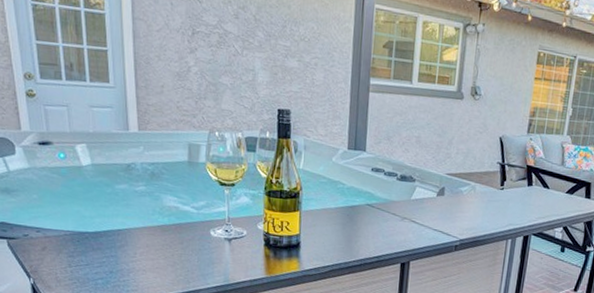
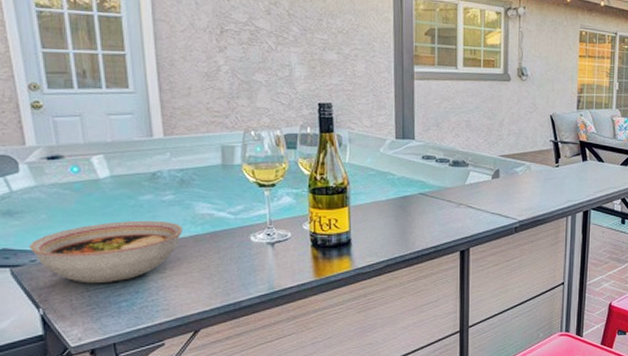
bowl: none [23,206,153,262] -> present [29,220,184,284]

